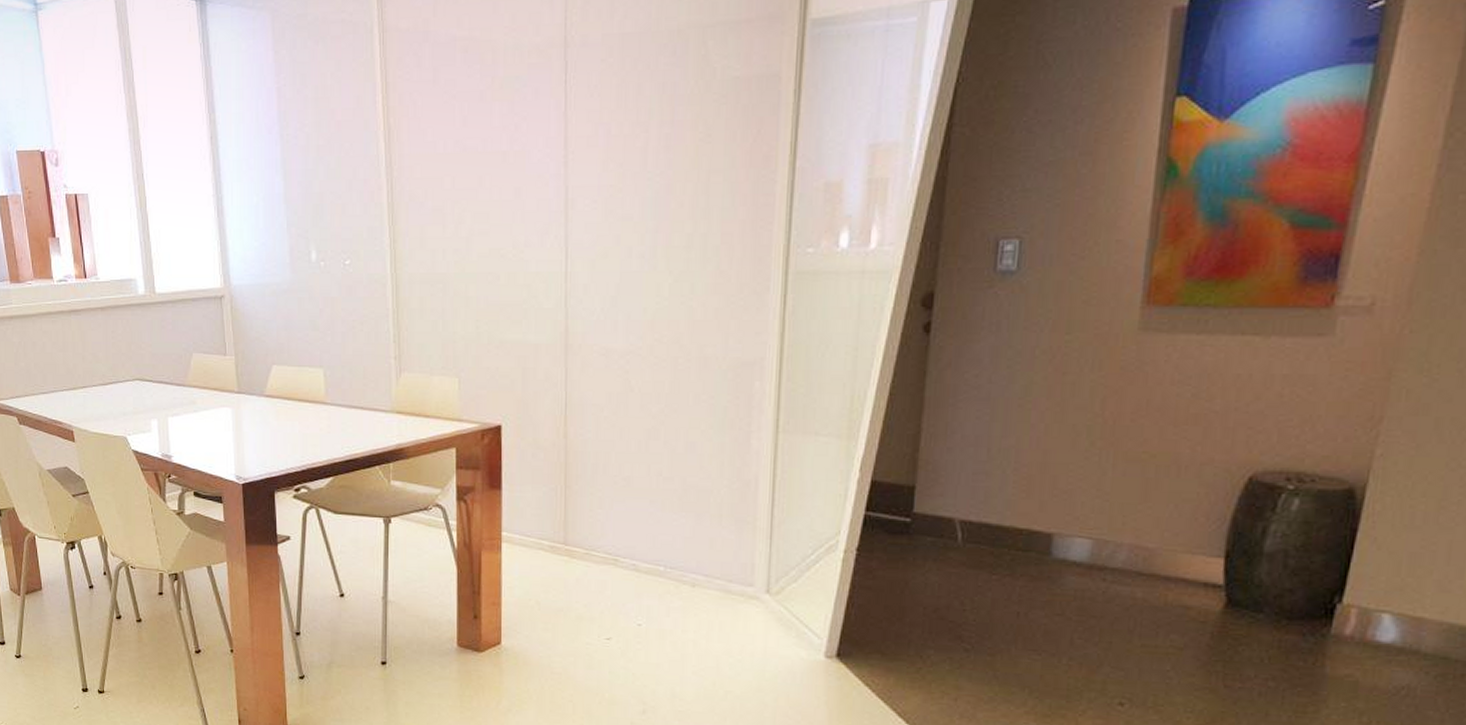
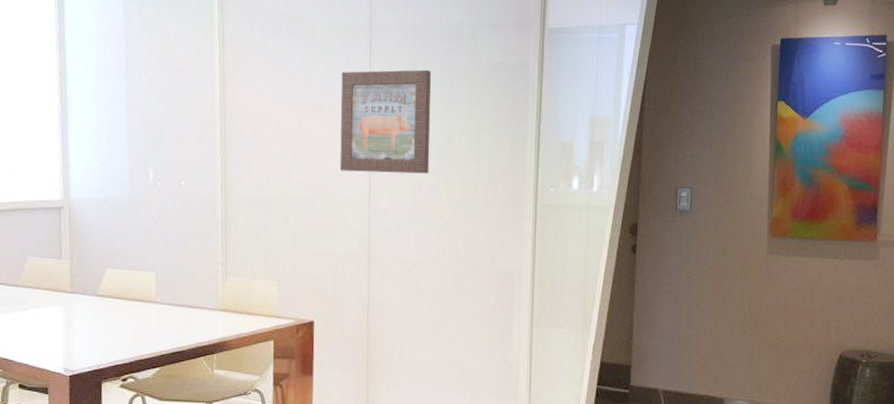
wall art: none [529,95,645,238] -> present [339,69,431,174]

